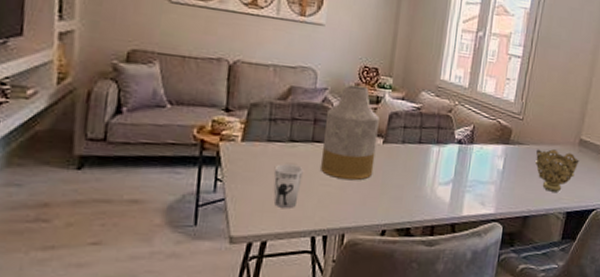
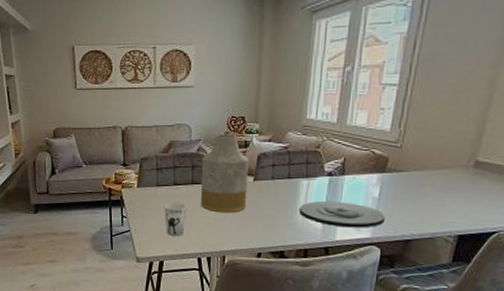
plate: none [428,171,508,203] -> present [299,200,386,228]
decorative bowl: present [535,149,580,192] -> none [418,174,475,216]

